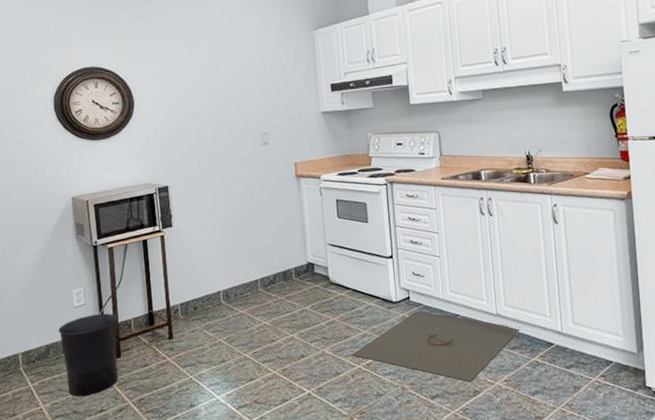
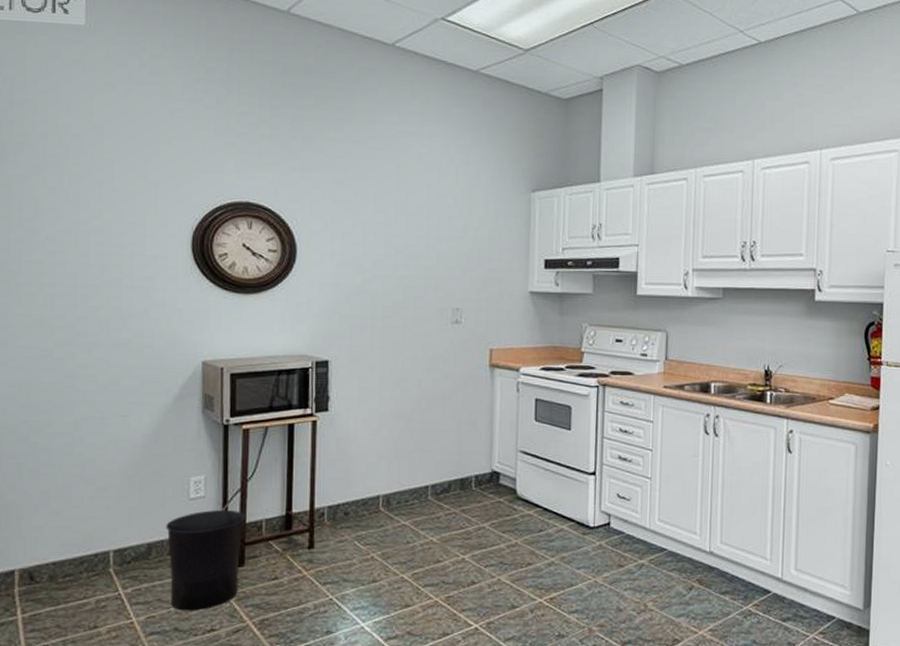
floor mat: present [352,311,521,382] -> none [533,541,736,629]

